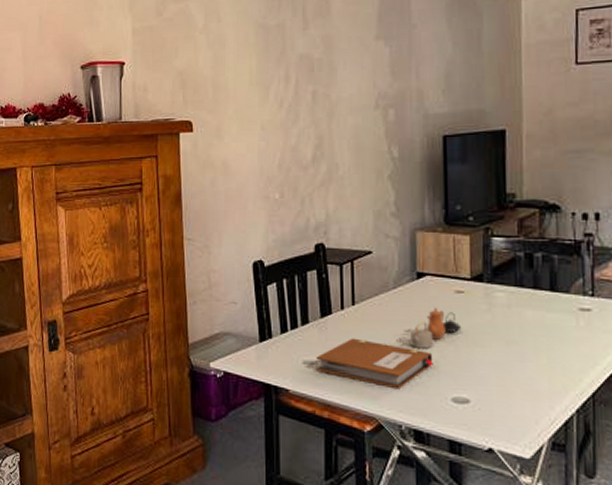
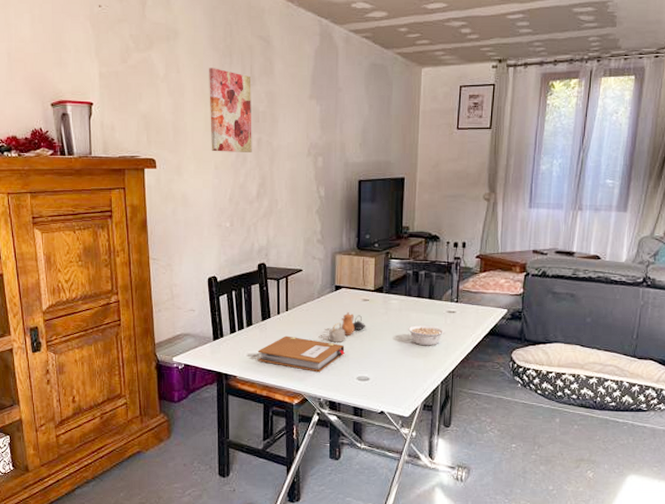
wall art: none [254,13,306,110] -> present [209,68,252,152]
legume: none [520,327,578,358] -> present [407,325,445,346]

